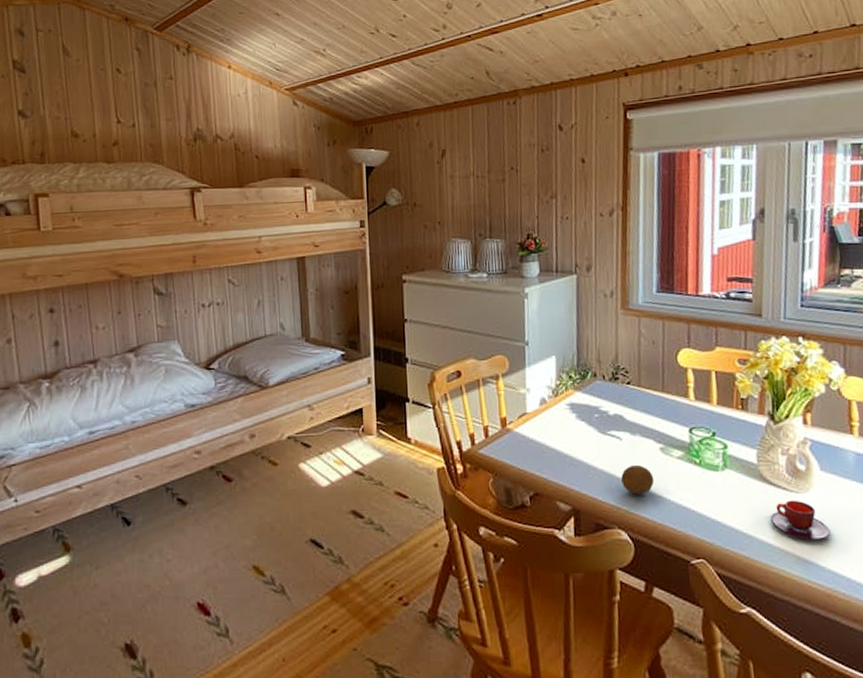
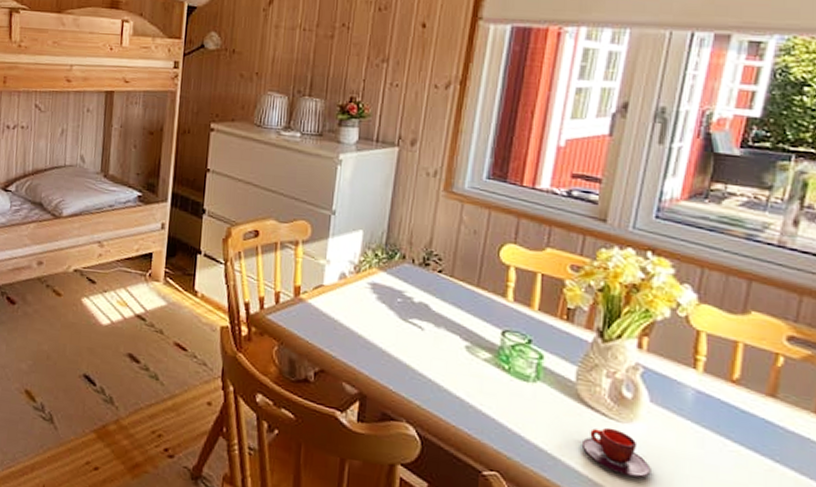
fruit: present [621,465,655,495] -> none [417,359,454,392]

